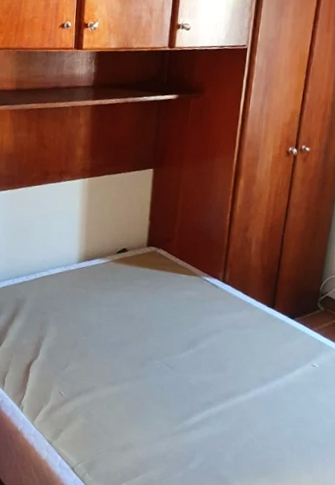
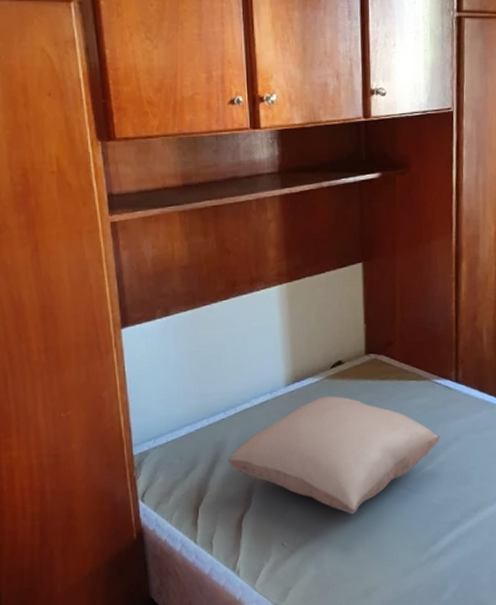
pillow: none [25,276,204,379] -> present [228,396,441,515]

